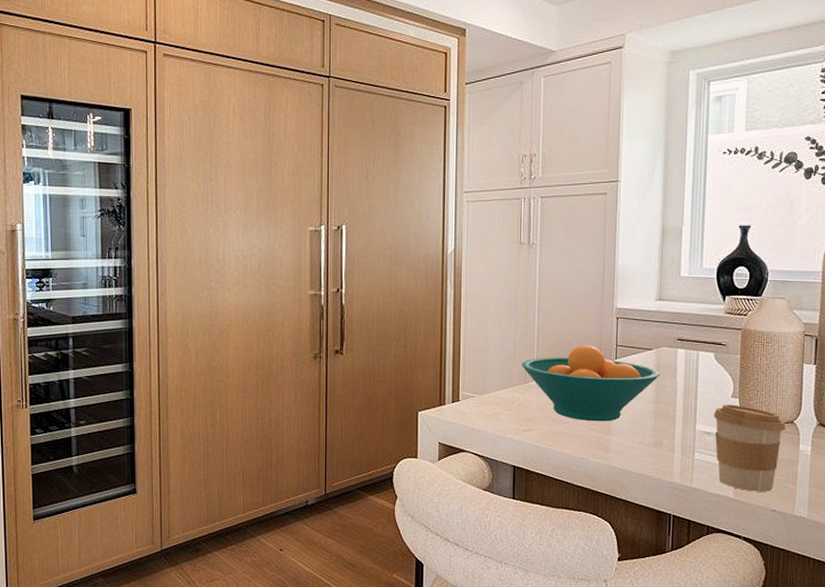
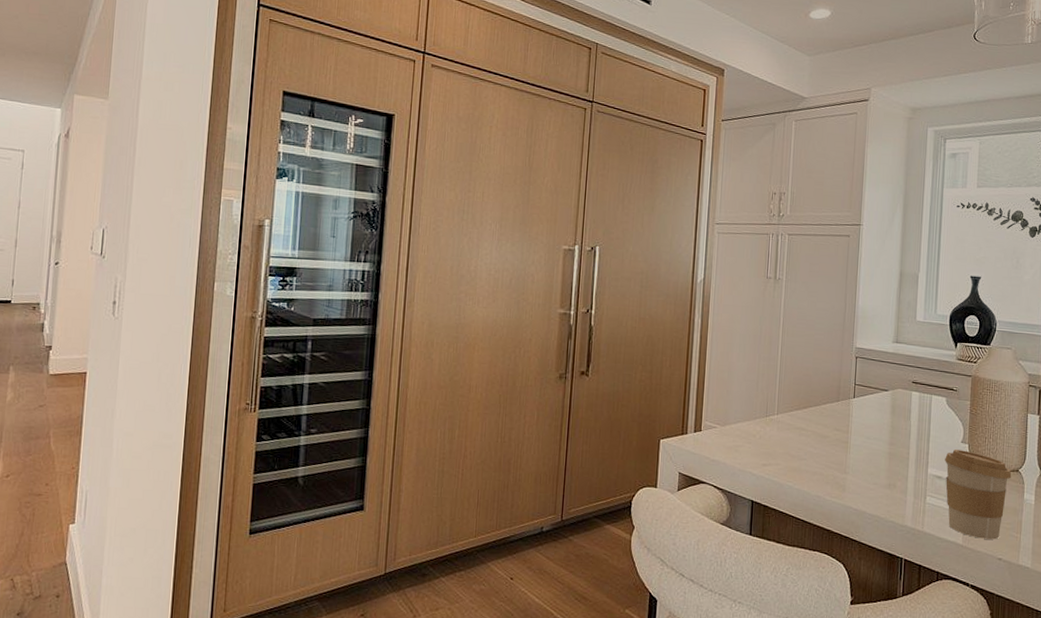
fruit bowl: present [522,345,660,422] -> none [764,382,896,460]

